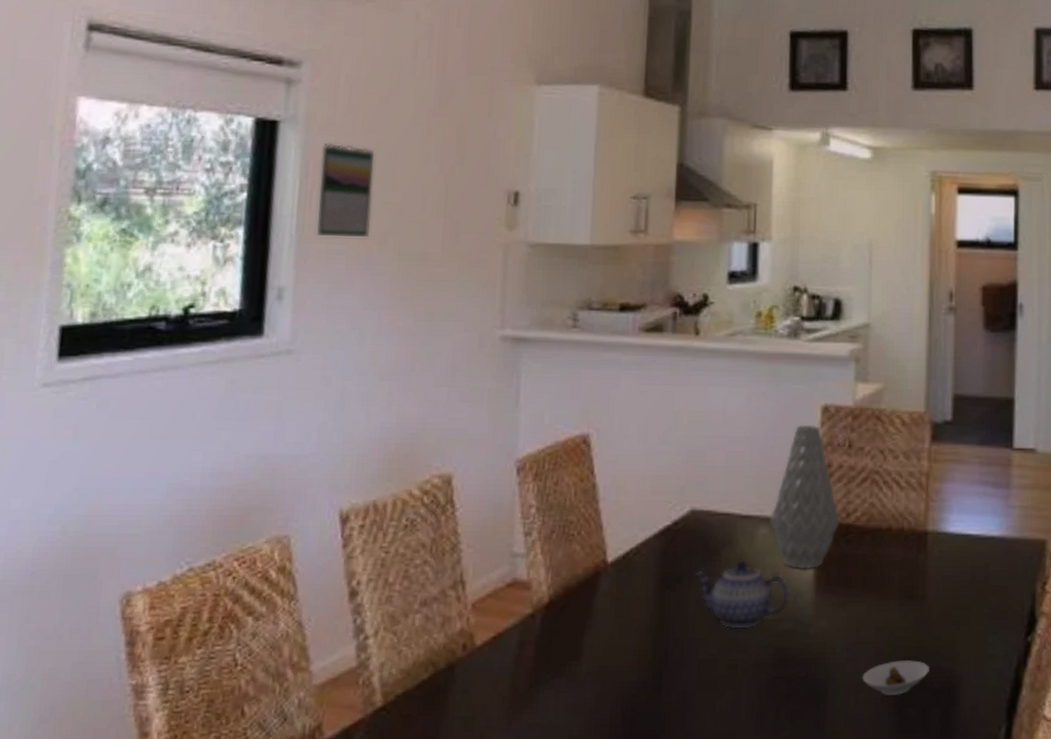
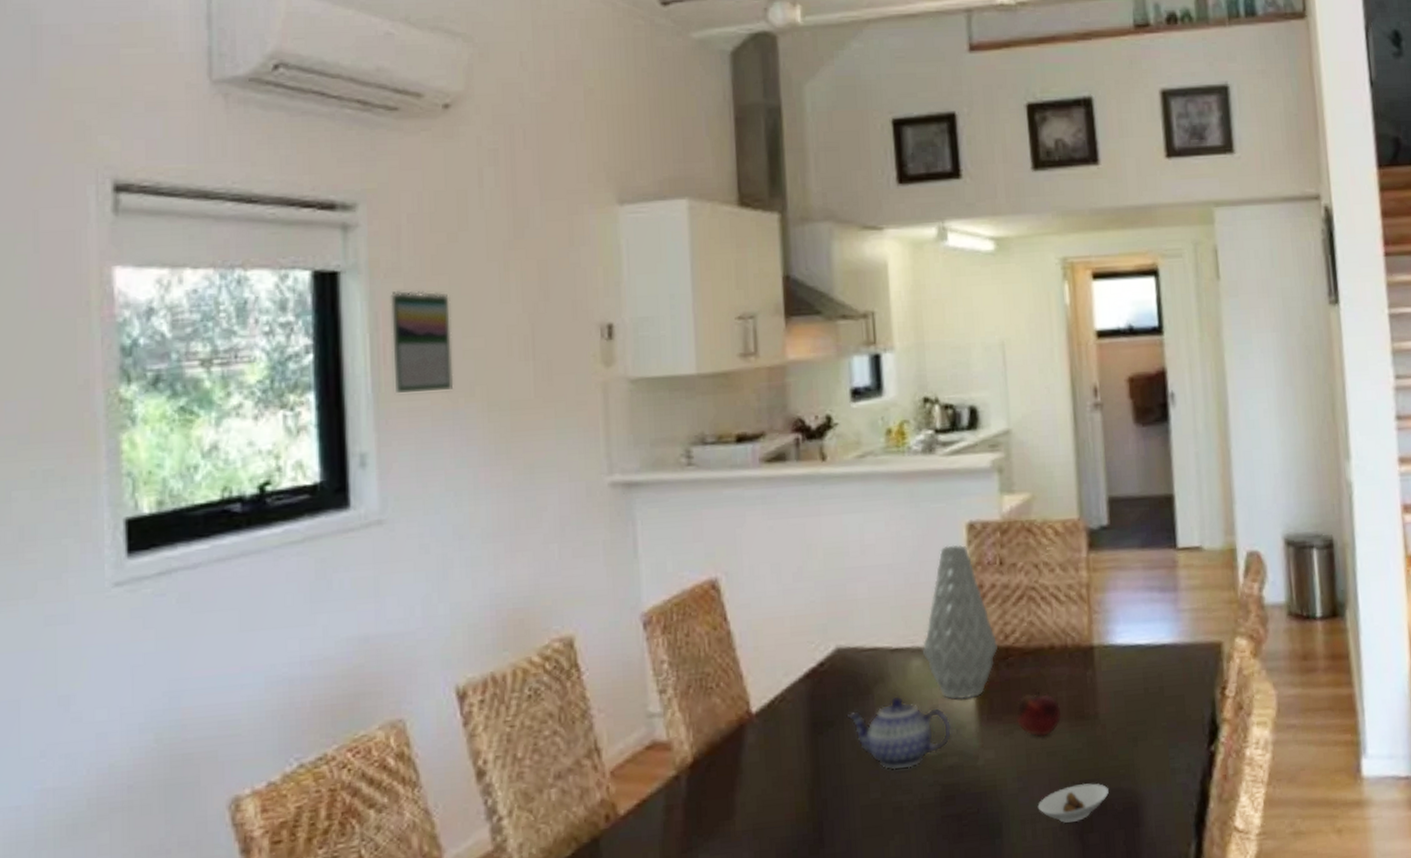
fruit: none [849,568,893,612] -> present [1015,691,1062,737]

